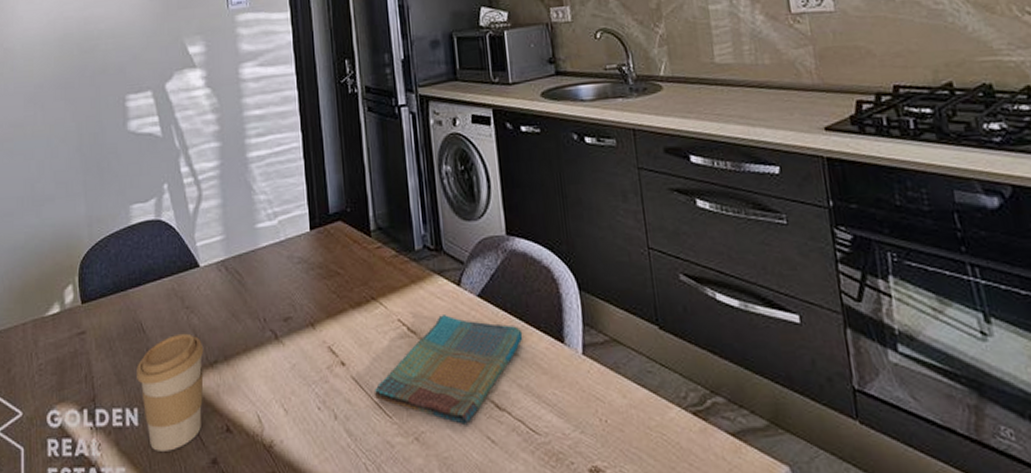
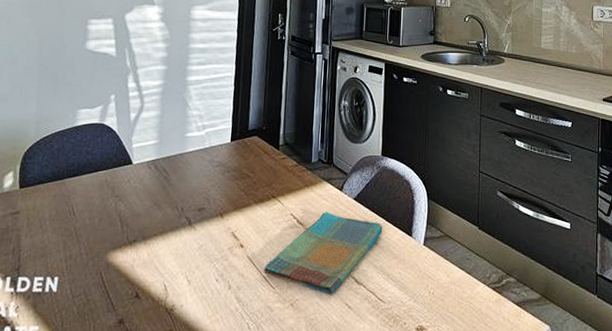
coffee cup: present [137,333,204,451] -> none [61,217,126,313]

